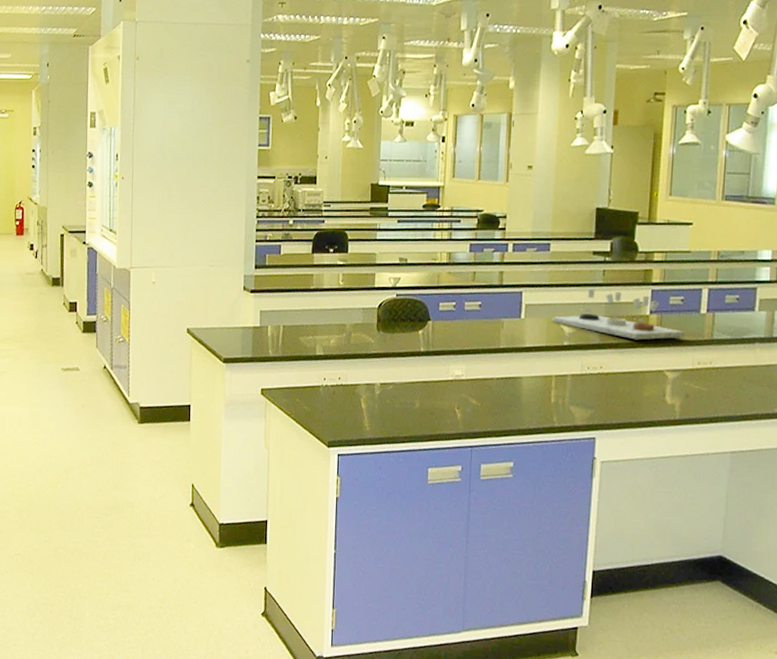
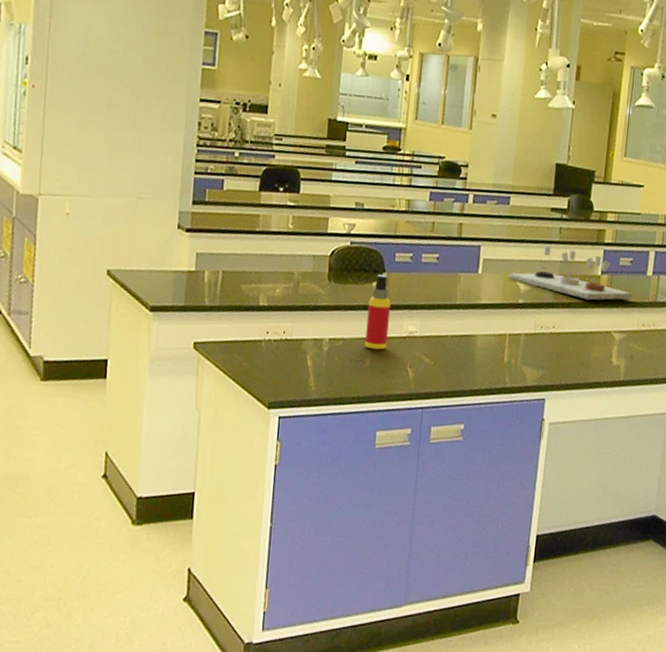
spray bottle: none [414,323,436,393] -> present [365,274,391,350]

